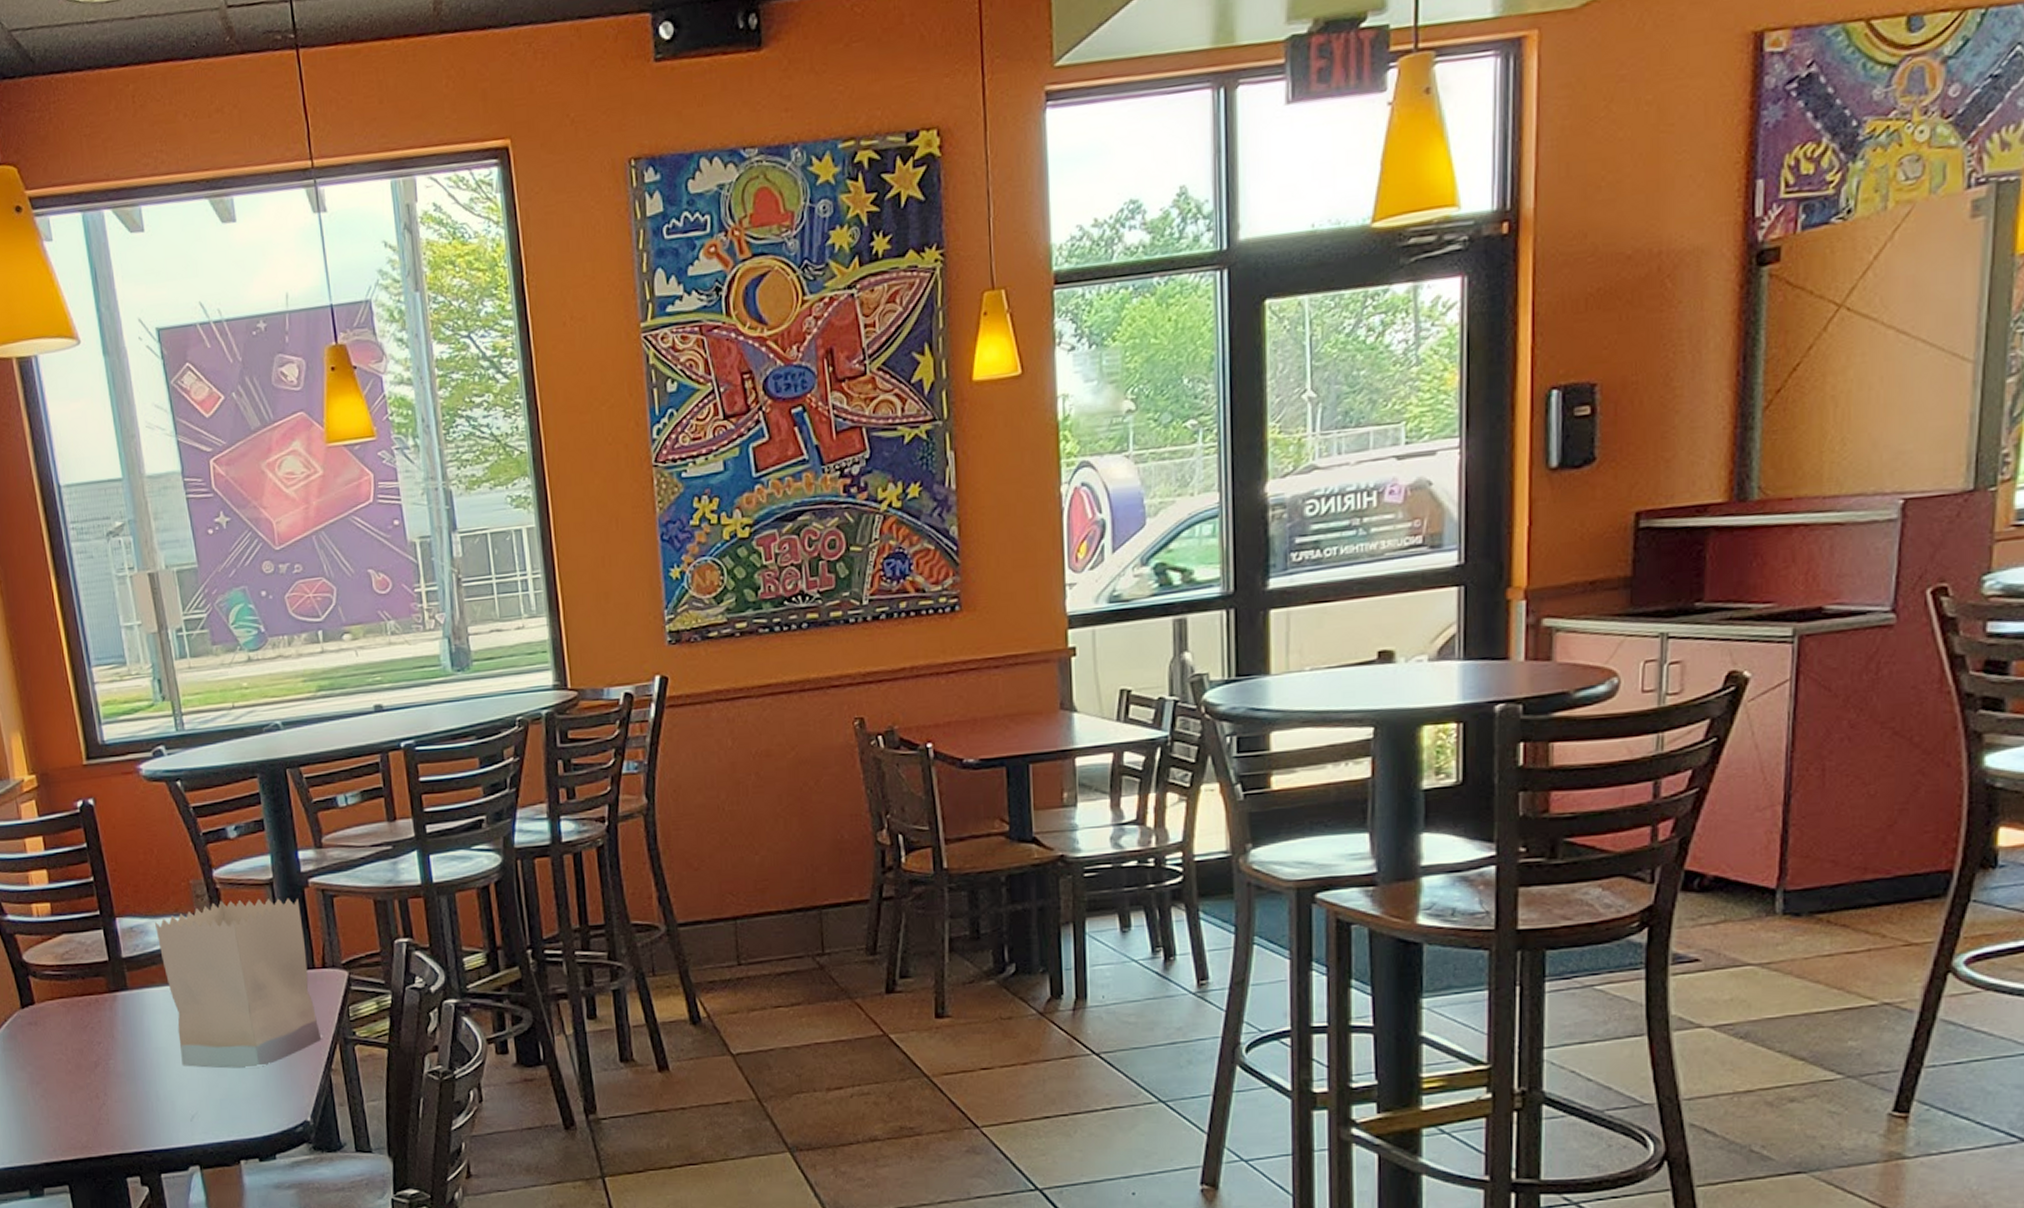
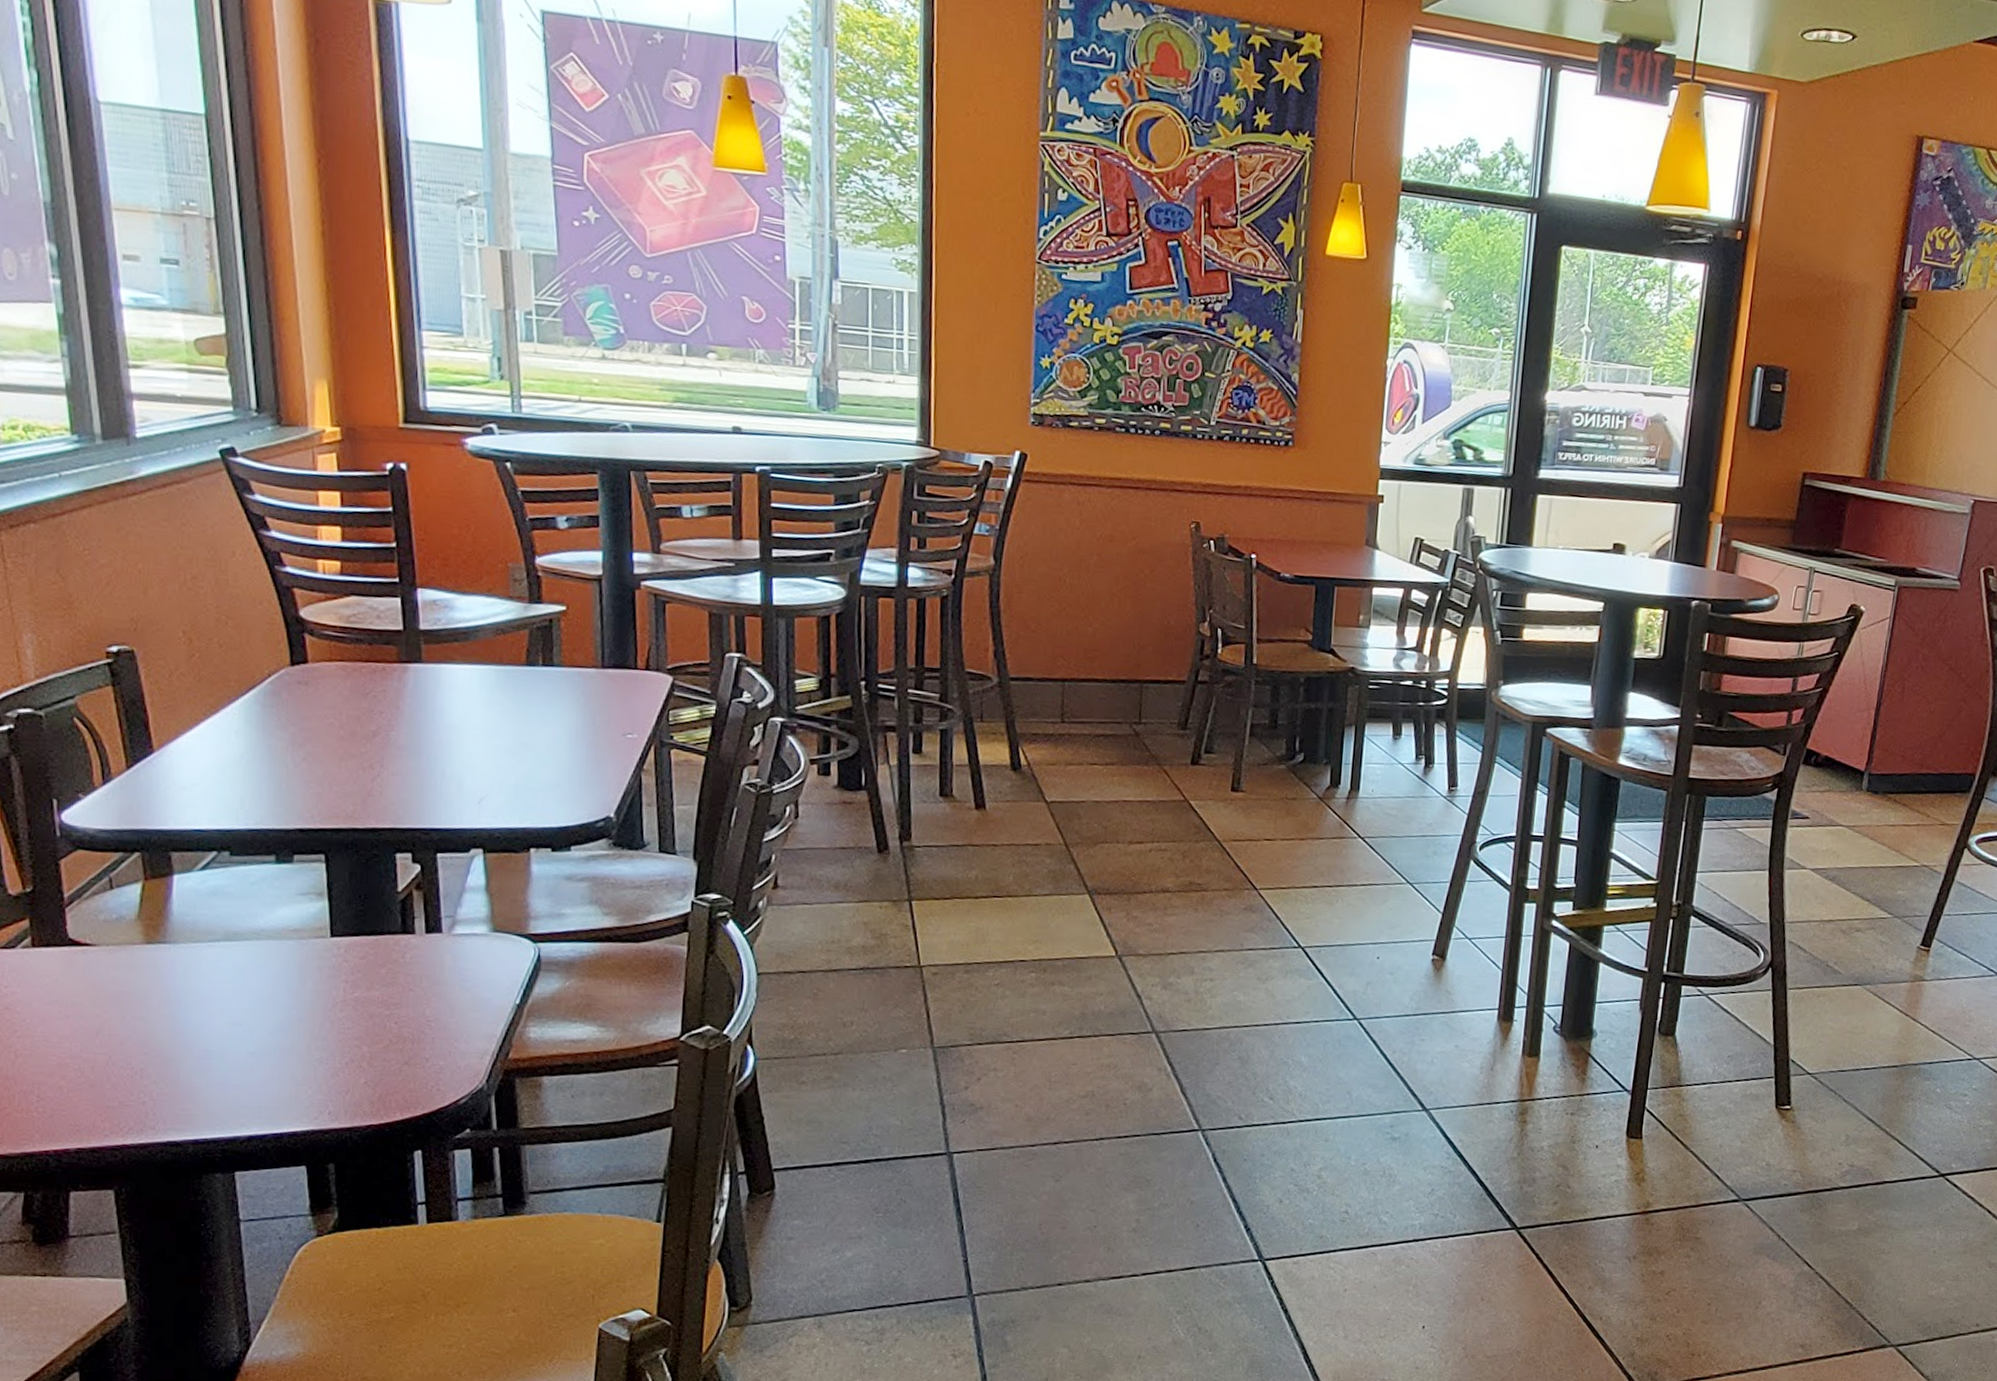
paper bag: present [155,897,322,1069] -> none [463,588,636,760]

